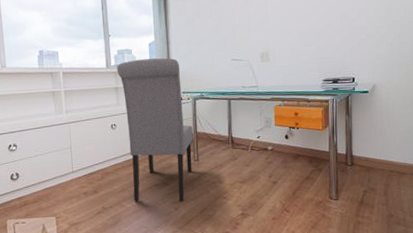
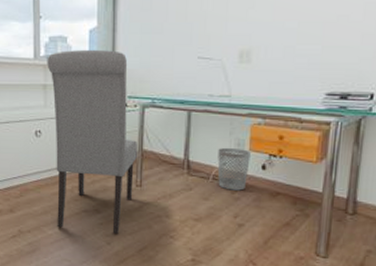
wastebasket: none [253,124,277,157] -> present [217,147,251,191]

